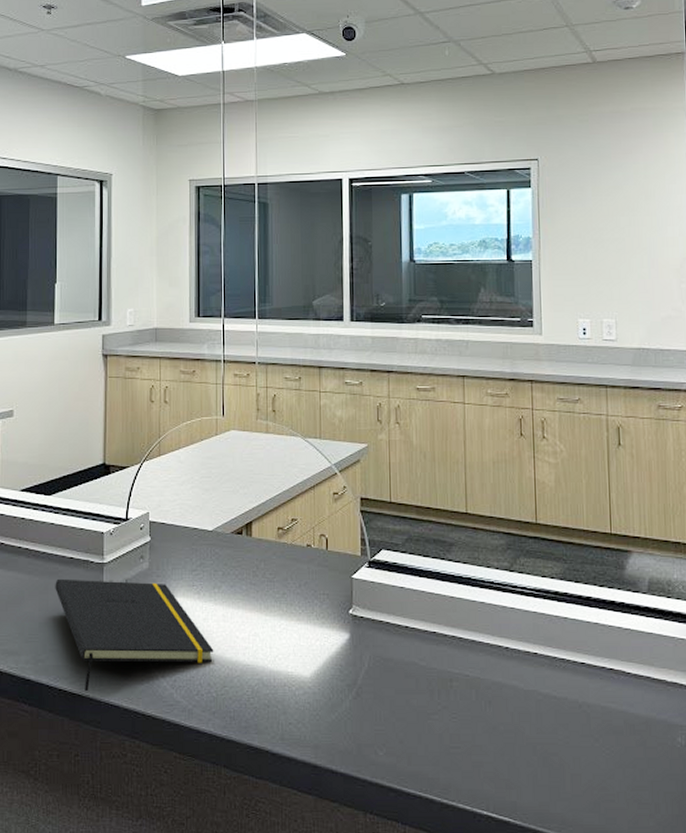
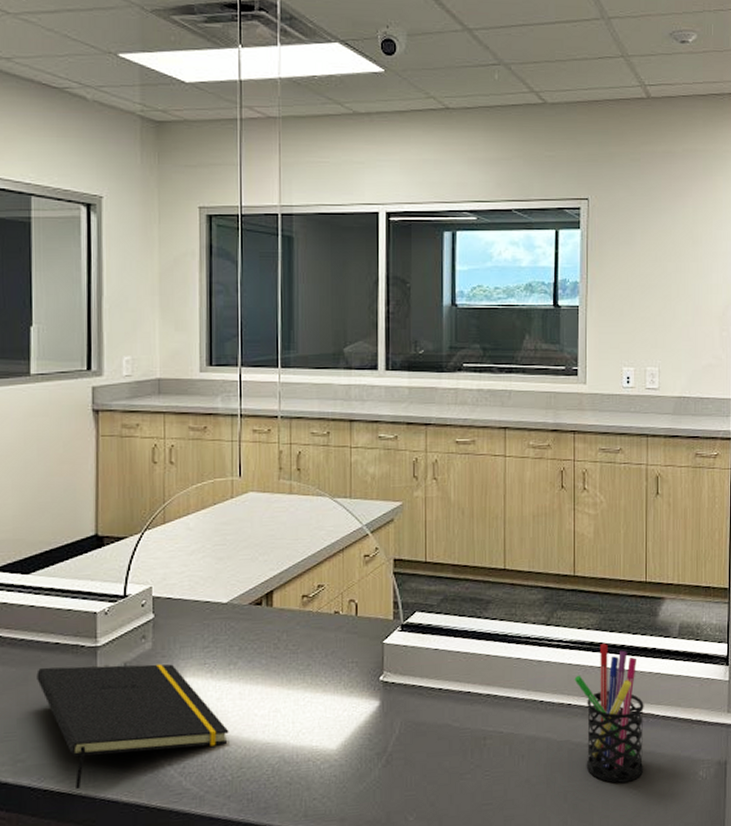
pen holder: none [539,594,617,740] -> present [574,643,644,783]

